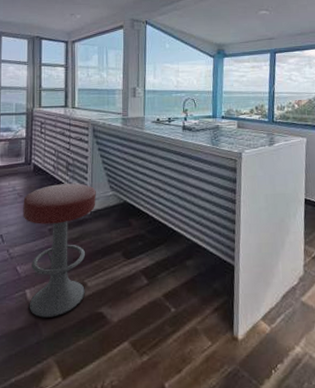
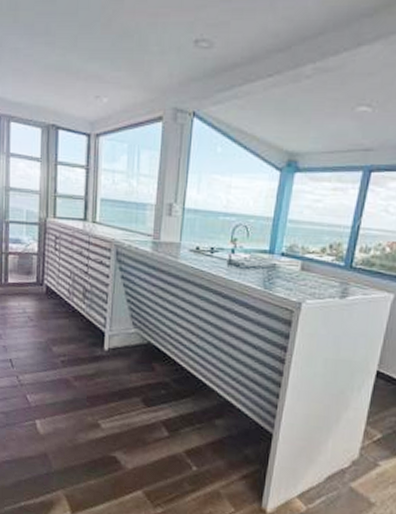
bar stool: present [23,183,96,318] -> none [33,311,116,453]

